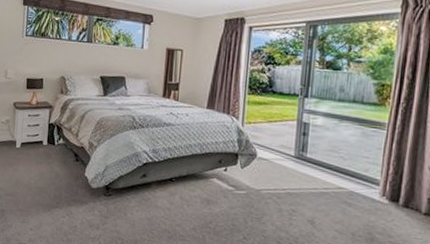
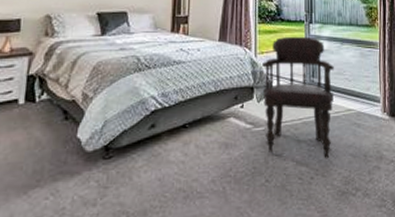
armchair: none [246,109,328,230] -> present [262,36,334,159]

